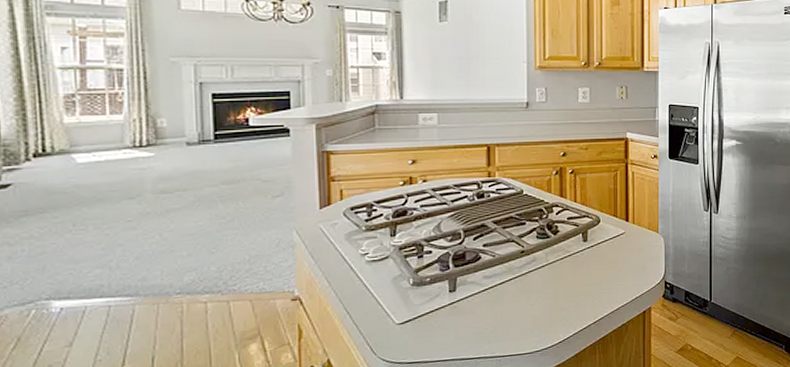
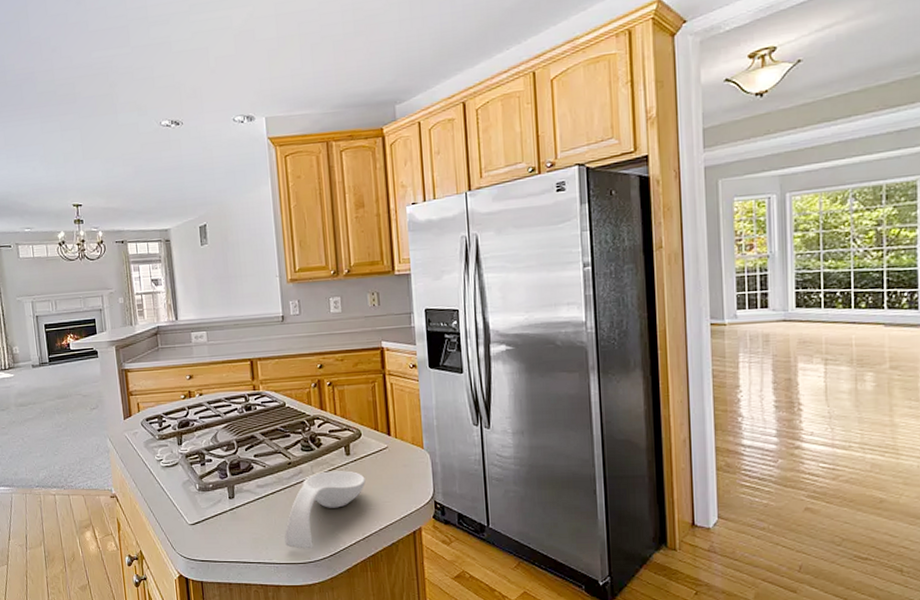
spoon rest: none [511,256,601,339] -> present [284,470,366,549]

